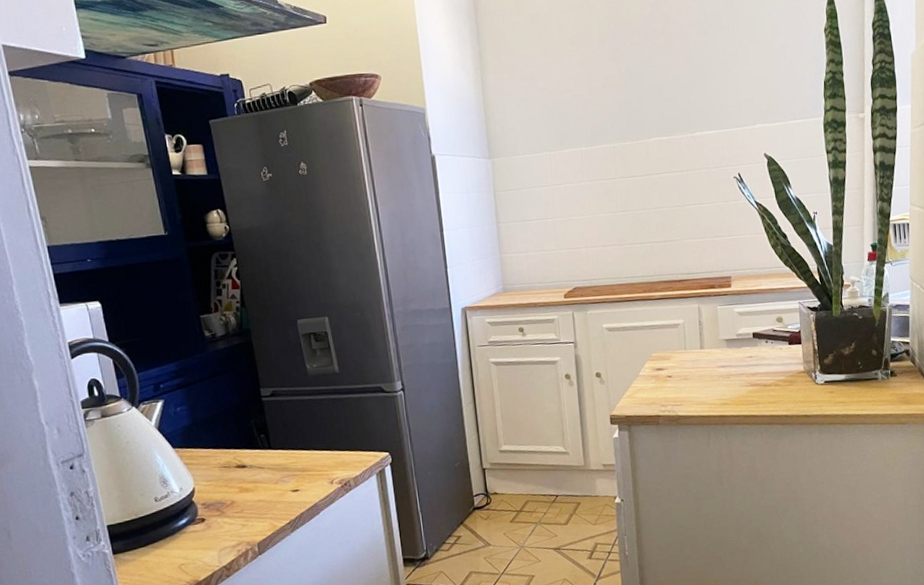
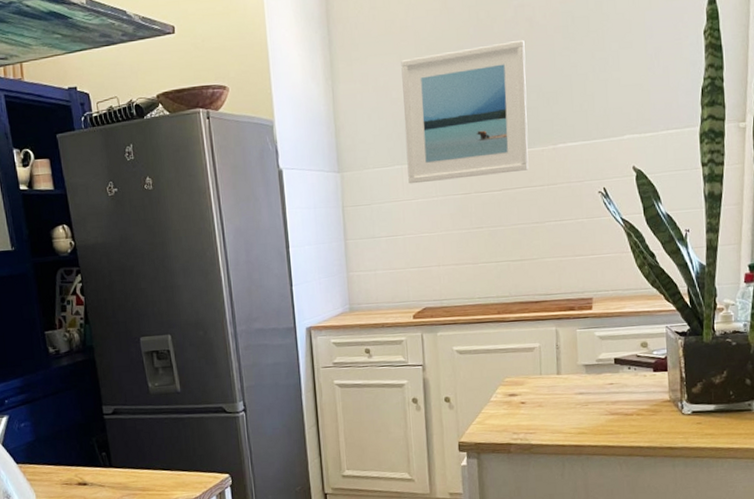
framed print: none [546,35,669,170] -> present [401,40,529,184]

